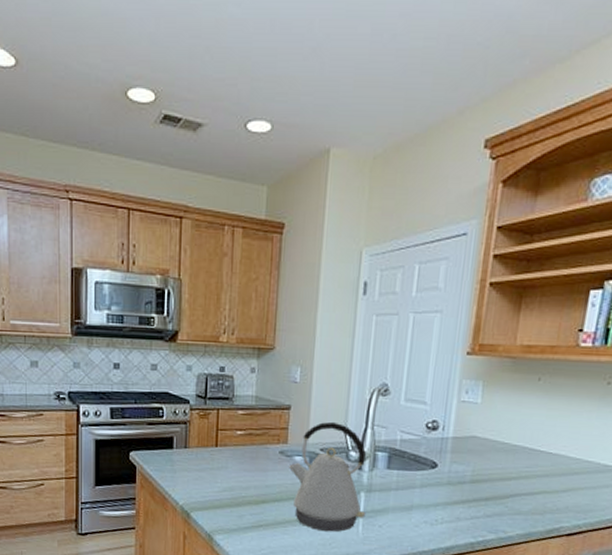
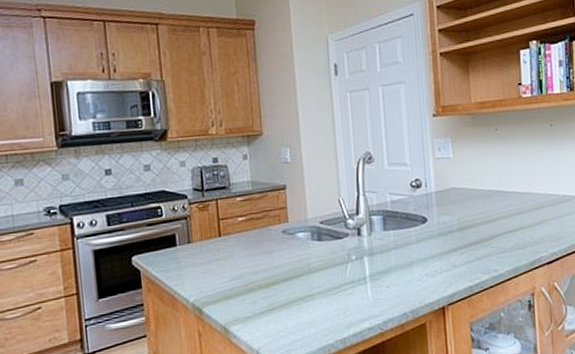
kettle: present [289,421,367,532] -> none [293,194,372,302]

